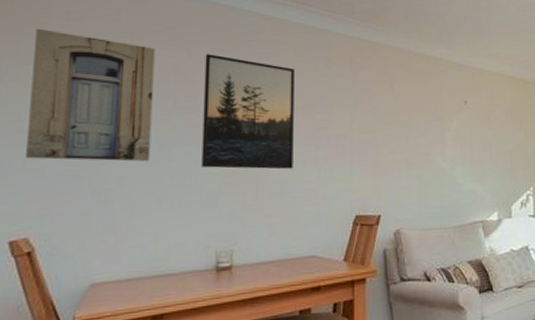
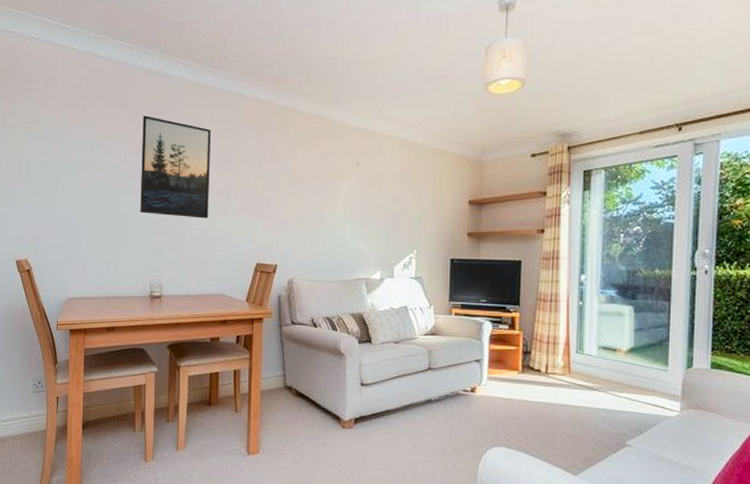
wall art: present [26,28,155,162] -> none [24,94,107,205]

